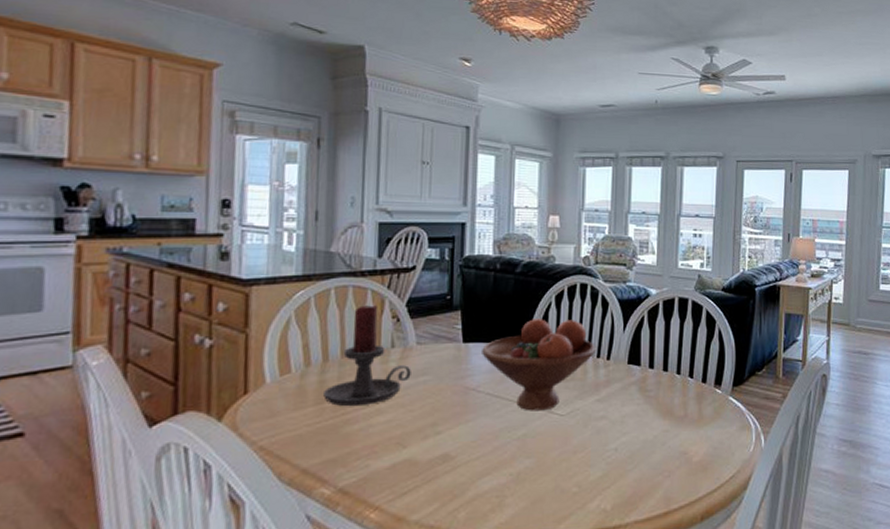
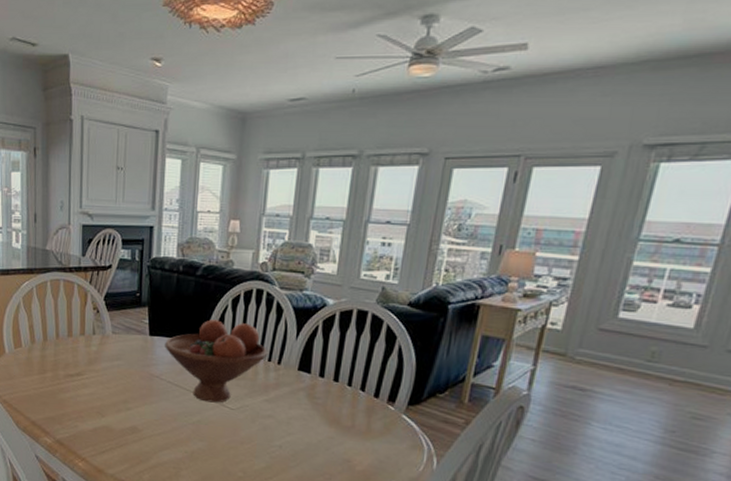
candle holder: present [323,305,411,407] -> none [45,297,108,379]

